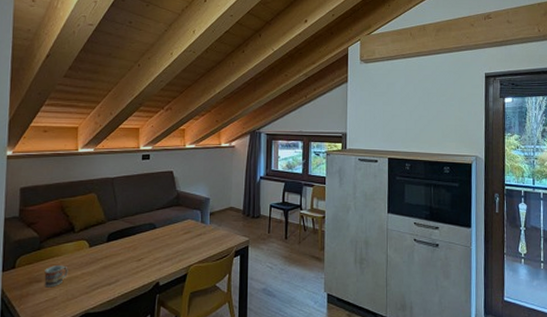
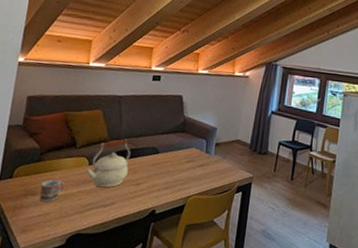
kettle: none [87,218,129,267] -> present [86,138,131,188]

